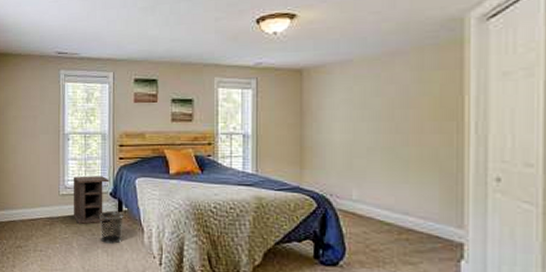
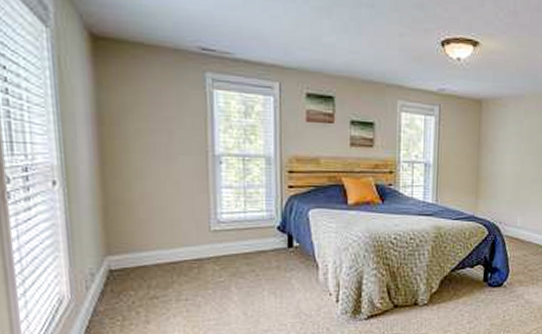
nightstand: present [74,176,109,224] -> none [230,207,277,264]
waste bin: present [99,211,123,244] -> none [265,248,294,284]

